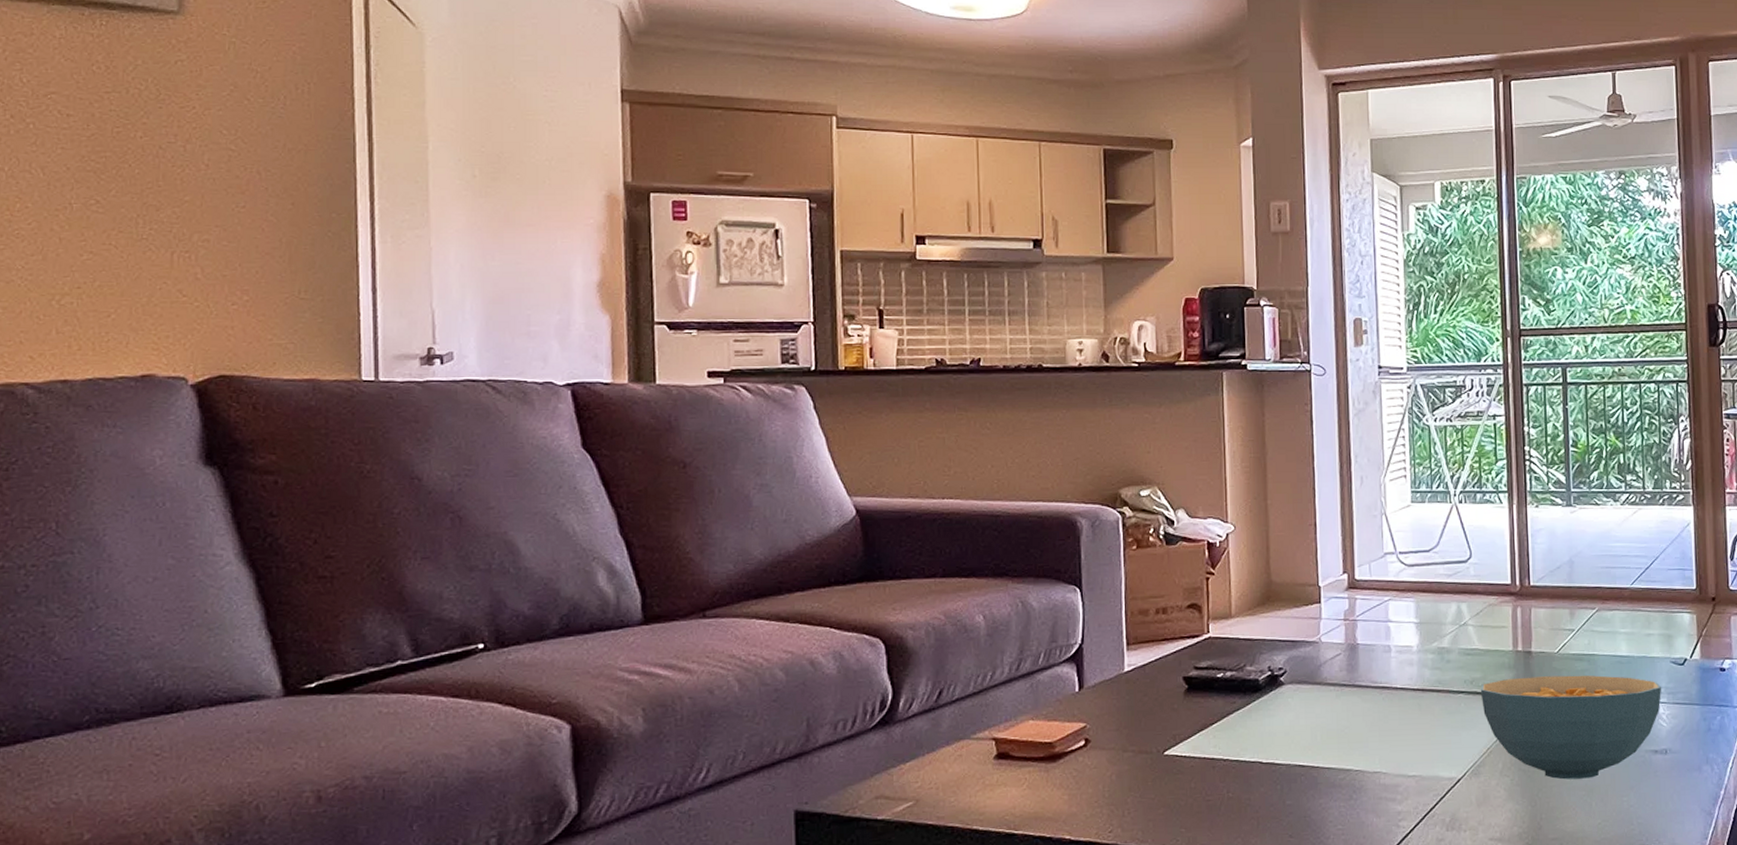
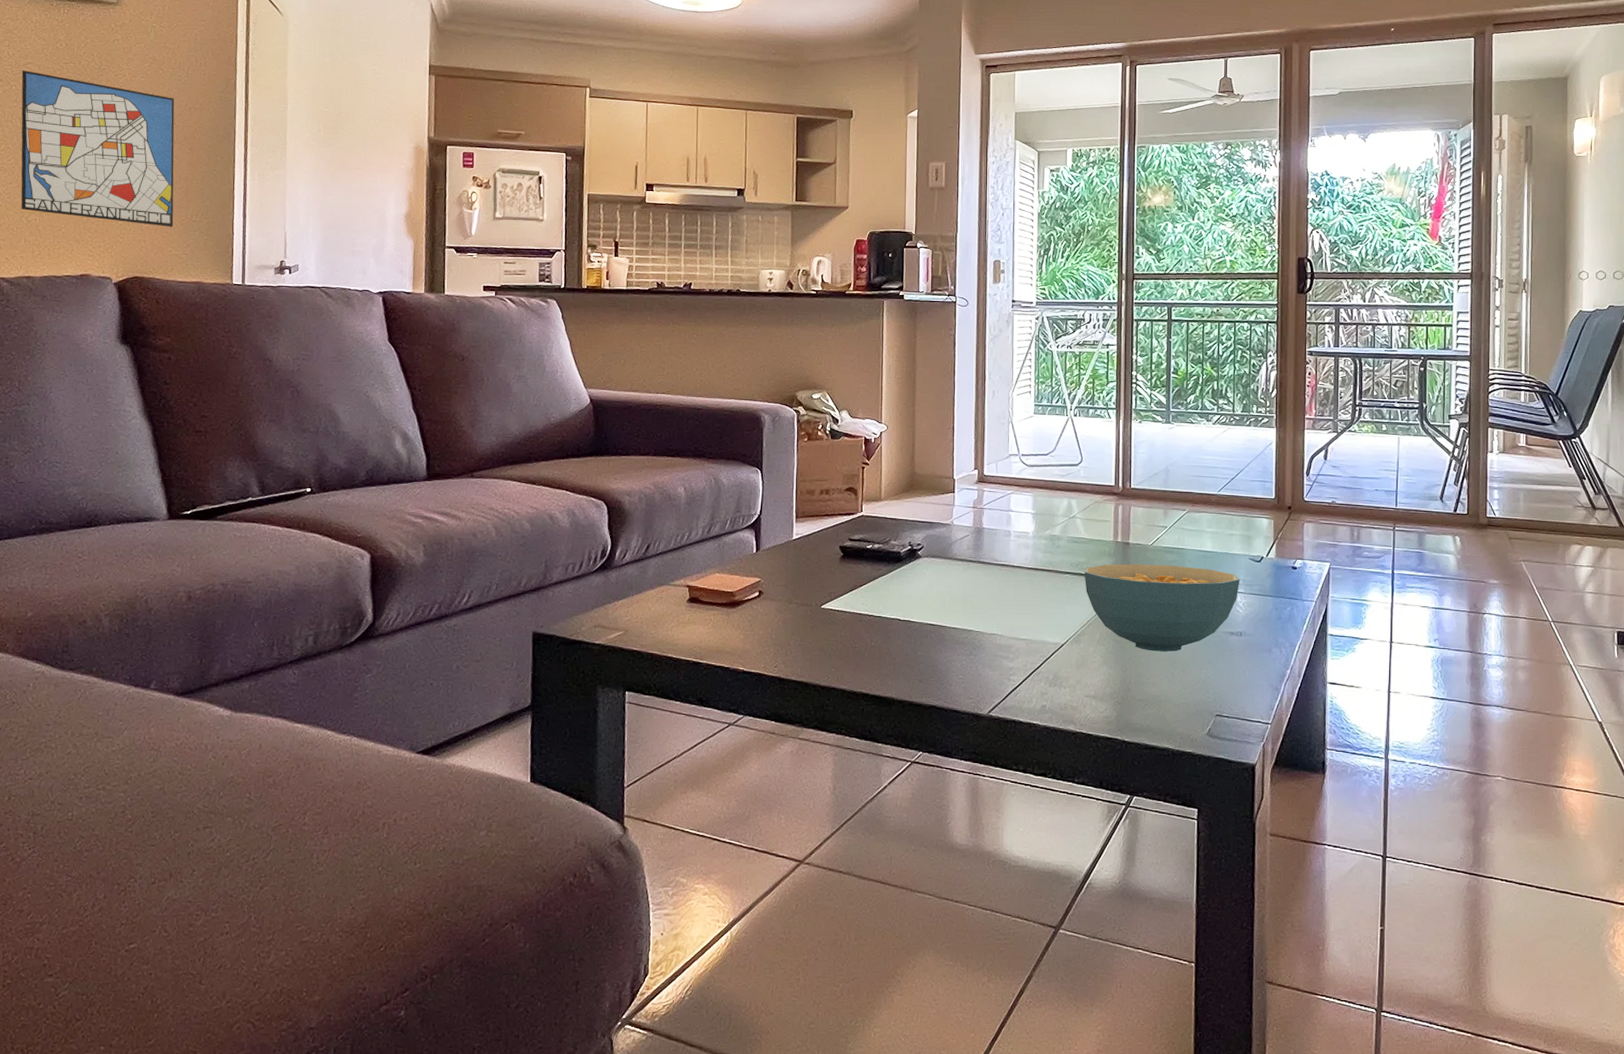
wall art: none [42,103,274,308] -> present [21,70,175,227]

